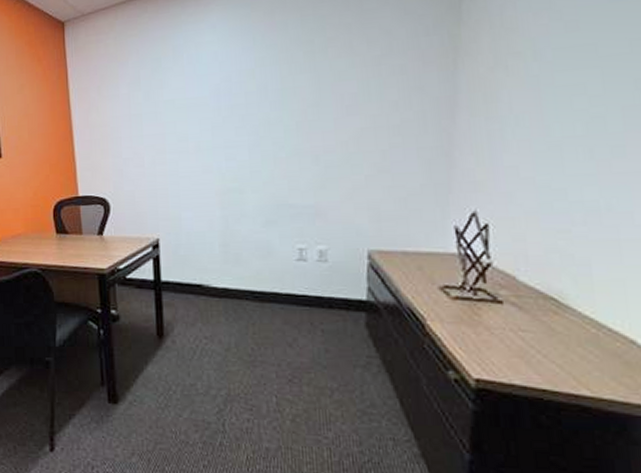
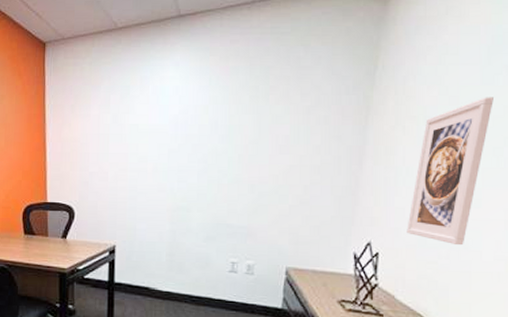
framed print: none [523,15,629,208] -> present [407,97,494,246]

